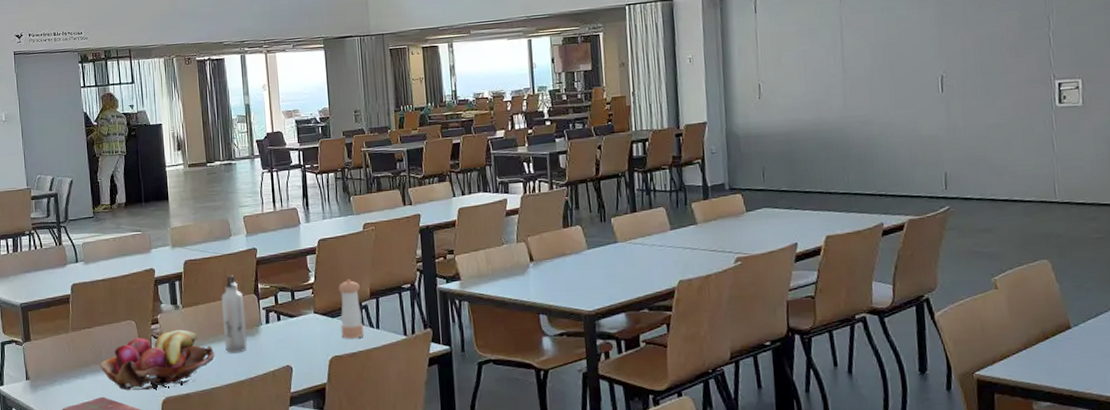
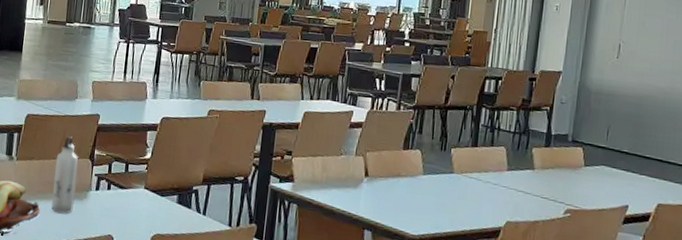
pepper shaker: present [338,279,364,339] -> none [167,161,194,221]

